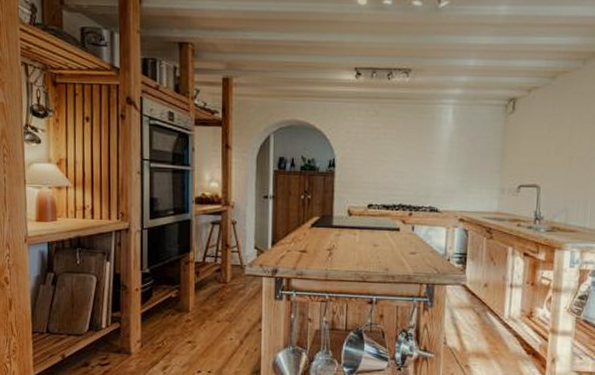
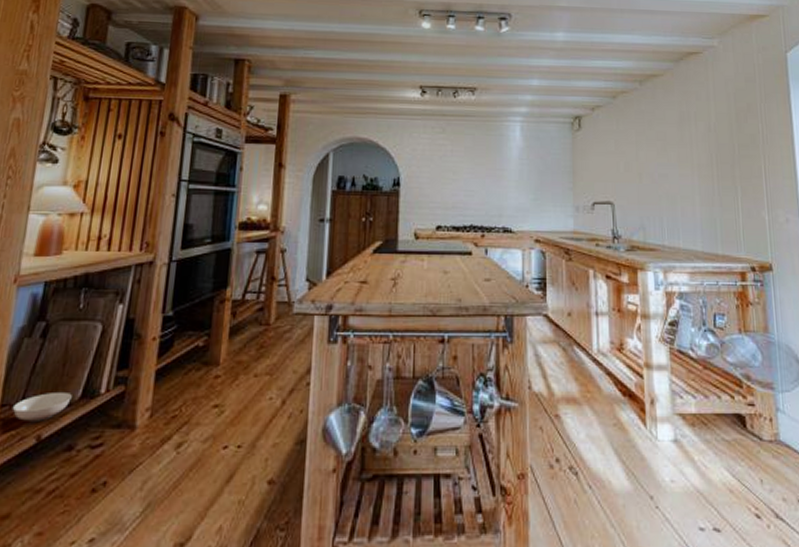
bowl: none [41,325,82,346] -> present [12,391,72,423]

